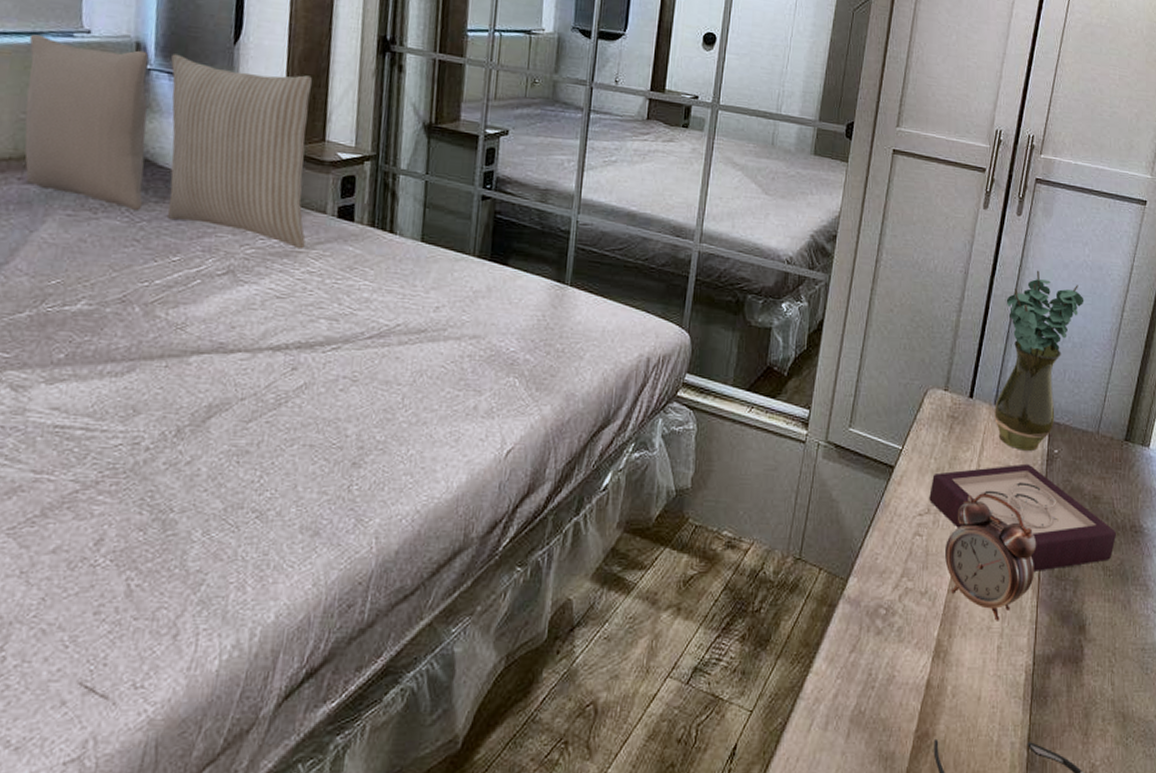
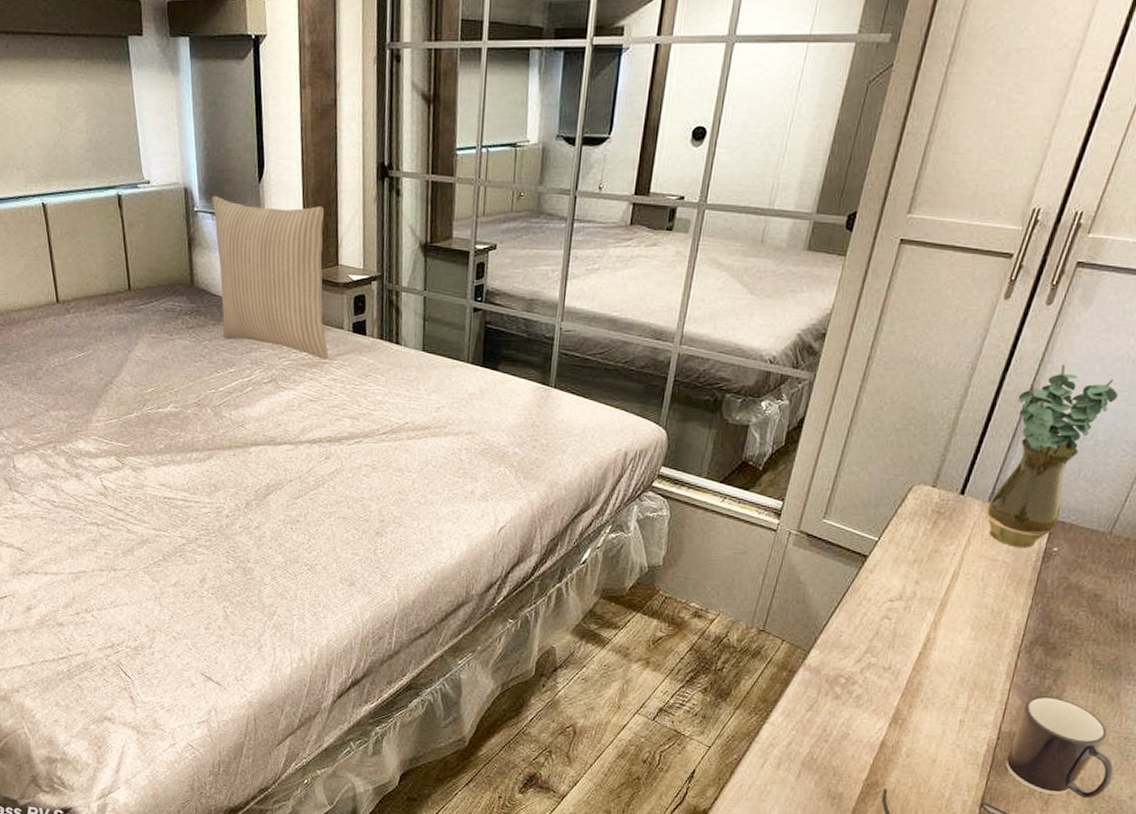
pillow: present [24,34,149,210] -> none [107,188,203,332]
jewelry box: present [929,463,1117,571] -> none [902,559,1116,660]
alarm clock: present [945,493,1037,621] -> none [913,584,1019,699]
mug: none [1044,610,1138,724] -> present [1005,696,1115,799]

